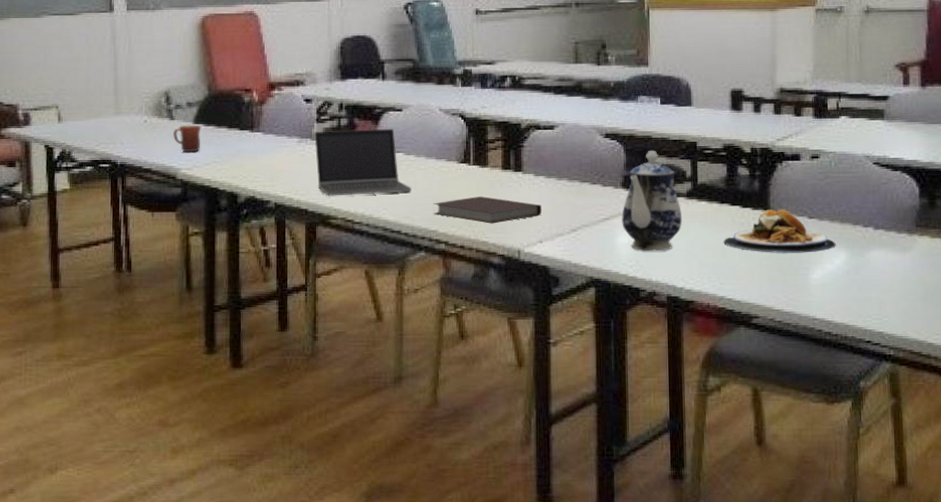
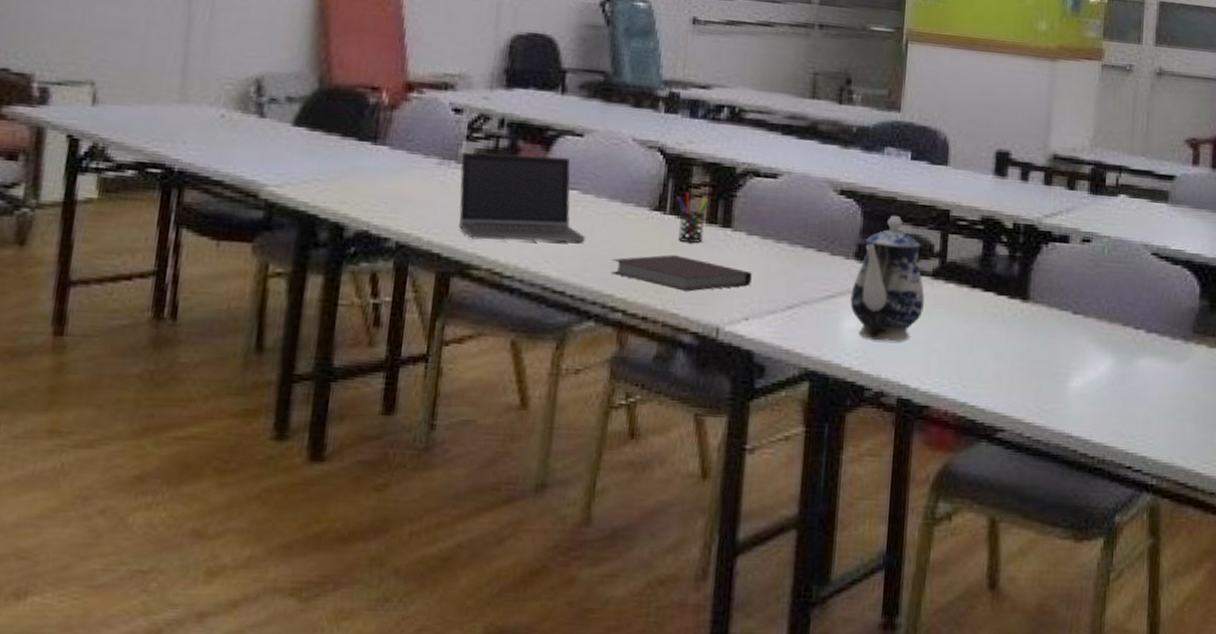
mug: present [173,124,201,153] -> none [261,126,304,165]
pen holder: none [477,147,502,185] -> present [676,192,709,243]
plate: present [724,210,836,253] -> none [971,300,1102,356]

